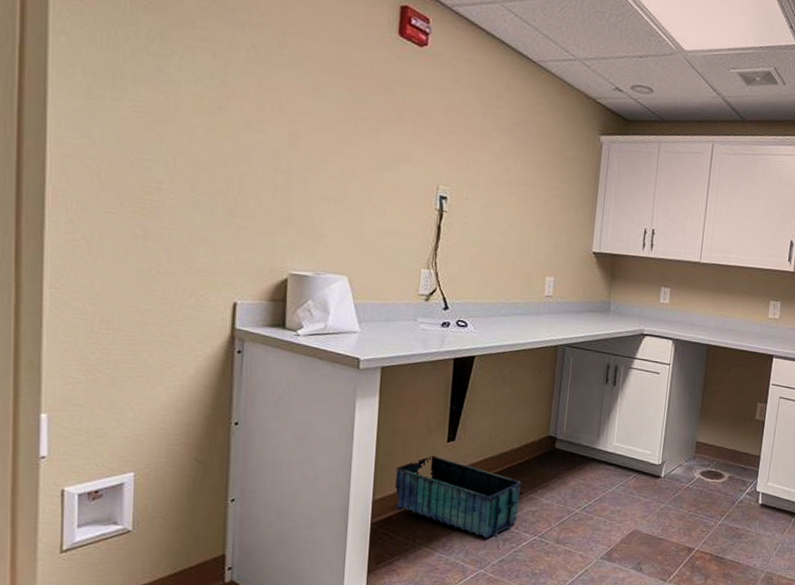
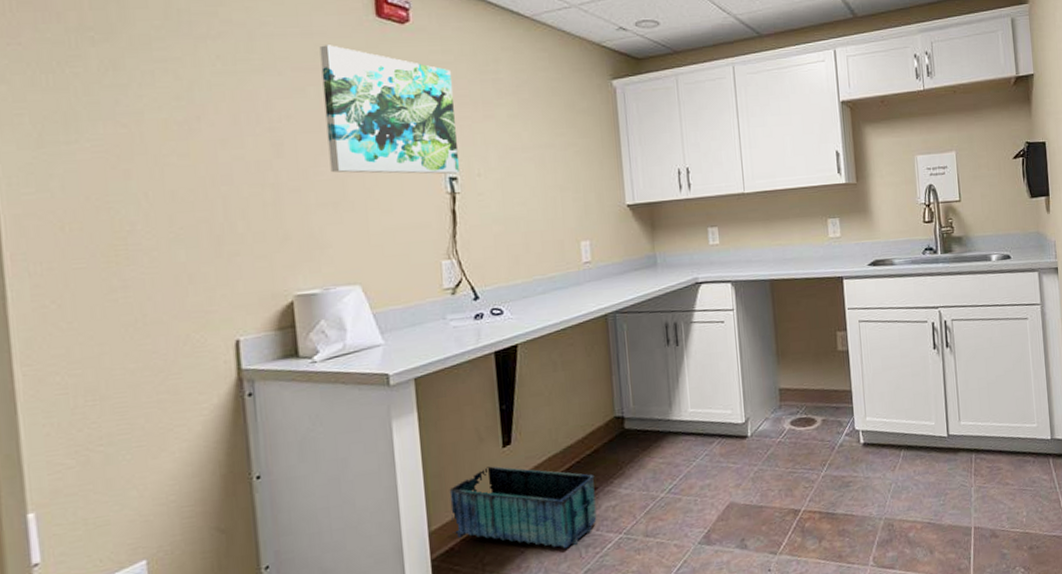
wall art: none [337,52,457,194] -> present [319,45,460,174]

